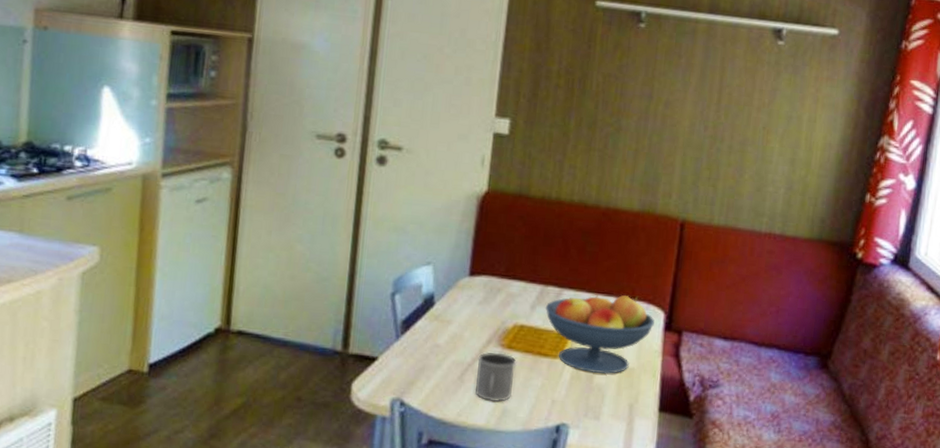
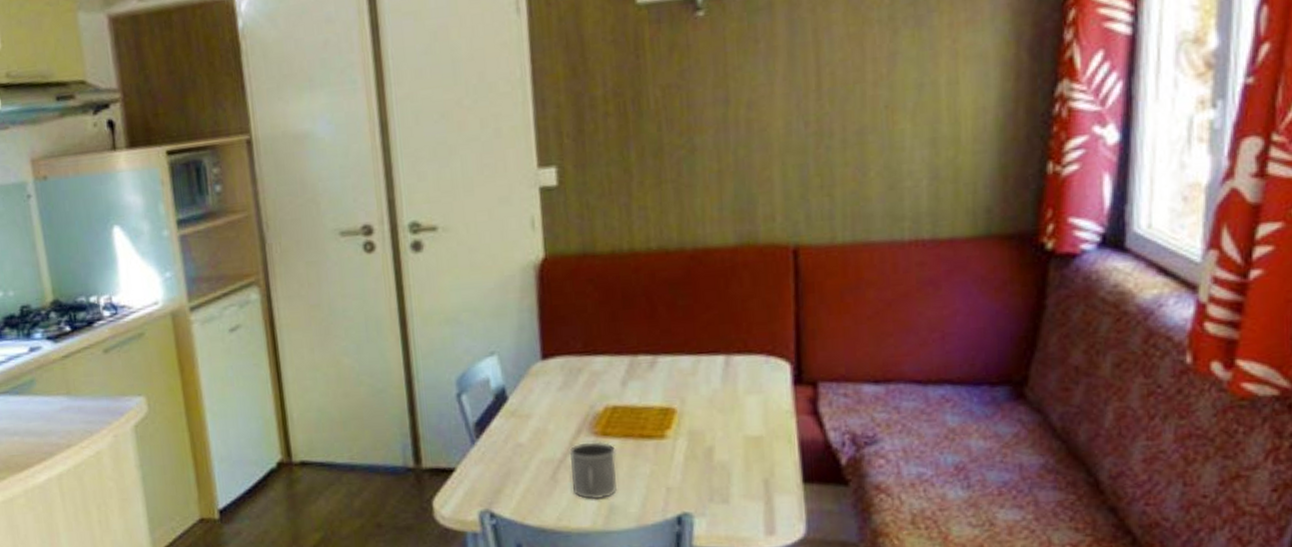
fruit bowl: present [545,293,654,374] -> none [638,350,779,449]

